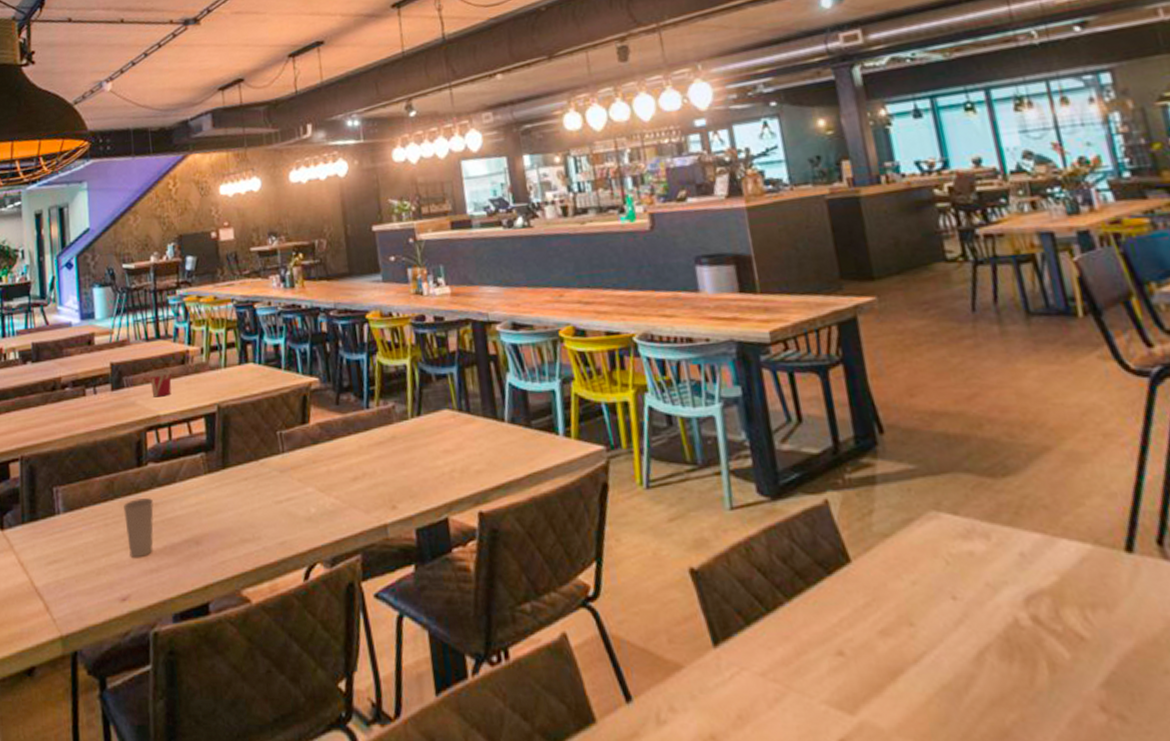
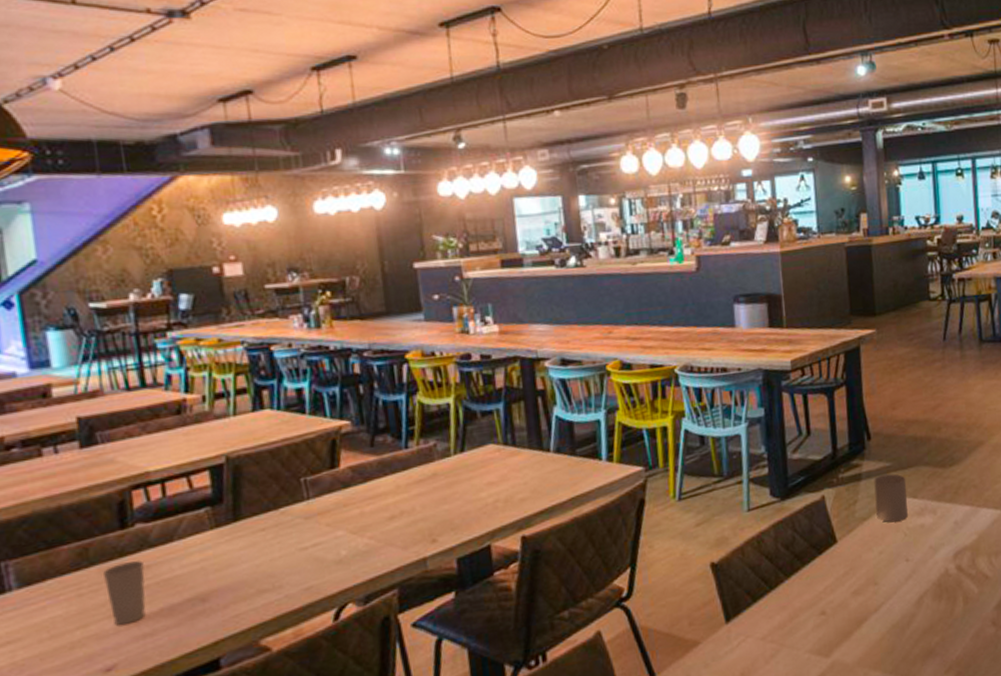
cup: present [148,369,172,398] -> none [131,420,165,453]
cup: none [893,480,948,544] -> present [874,473,908,523]

